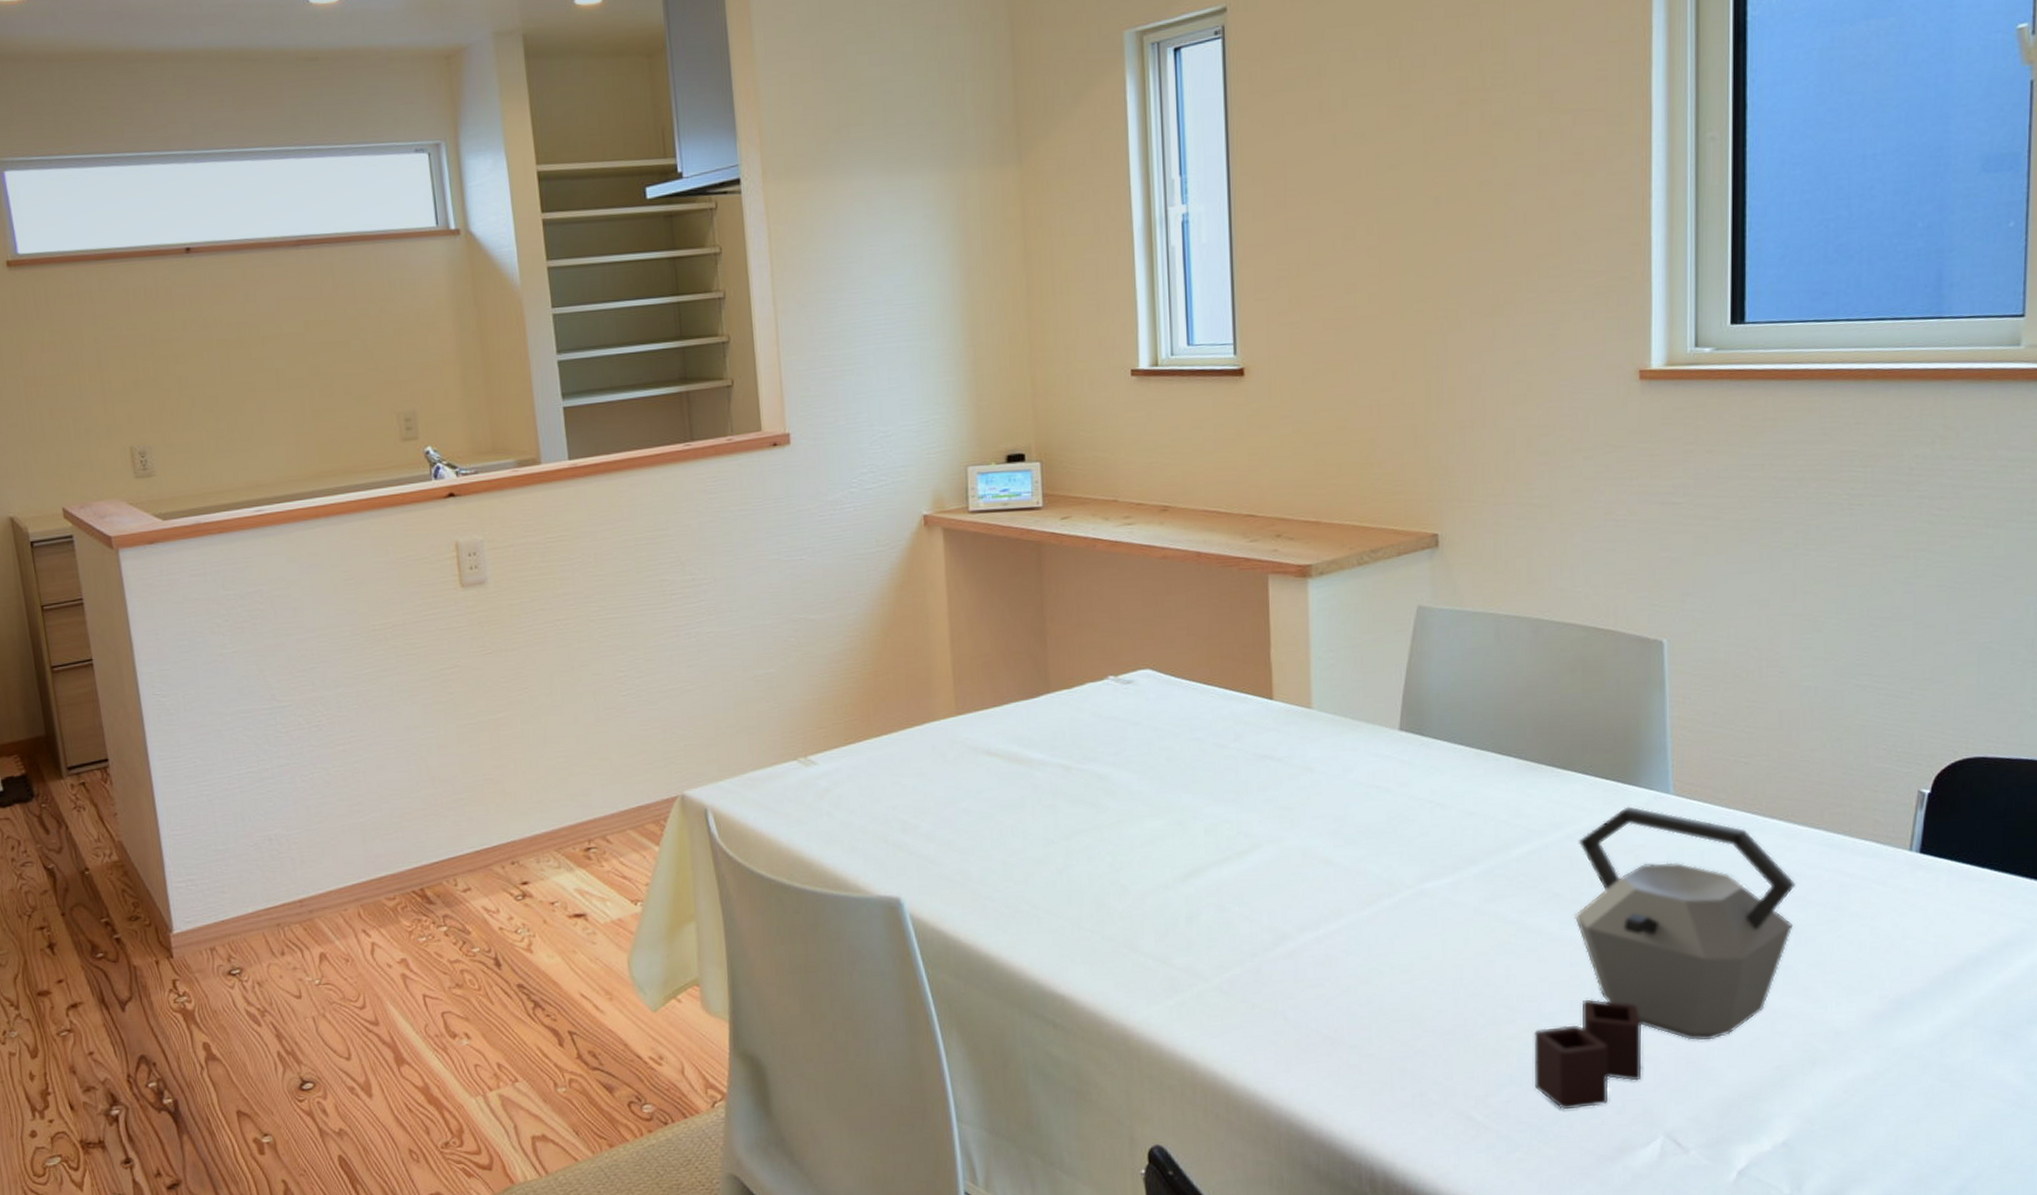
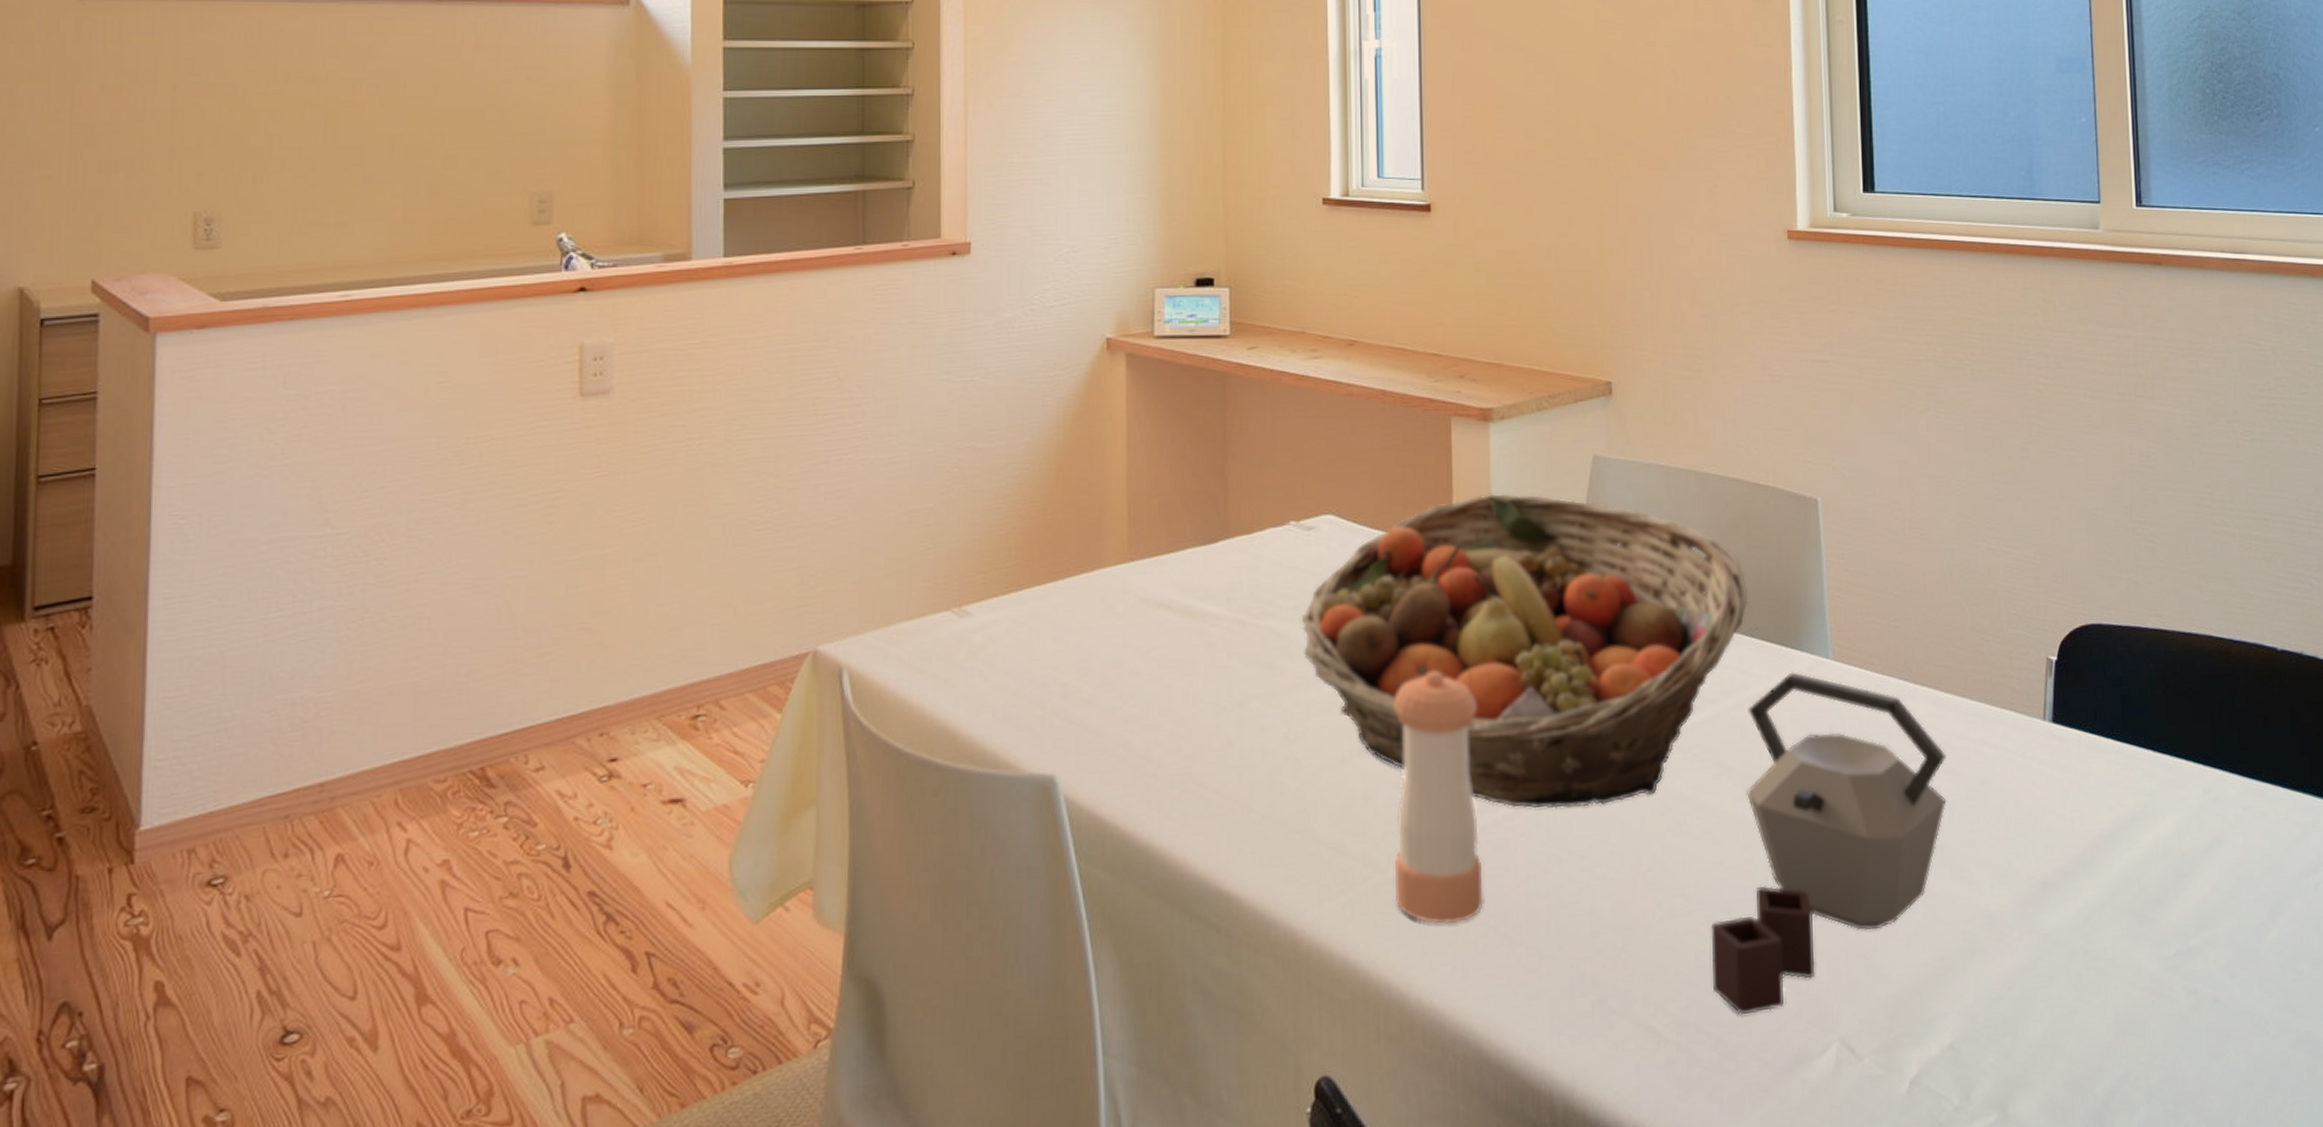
fruit basket: none [1122,645,1583,929] -> present [1301,493,1749,809]
pepper shaker: none [1214,807,1305,1026] -> present [1393,670,1483,925]

